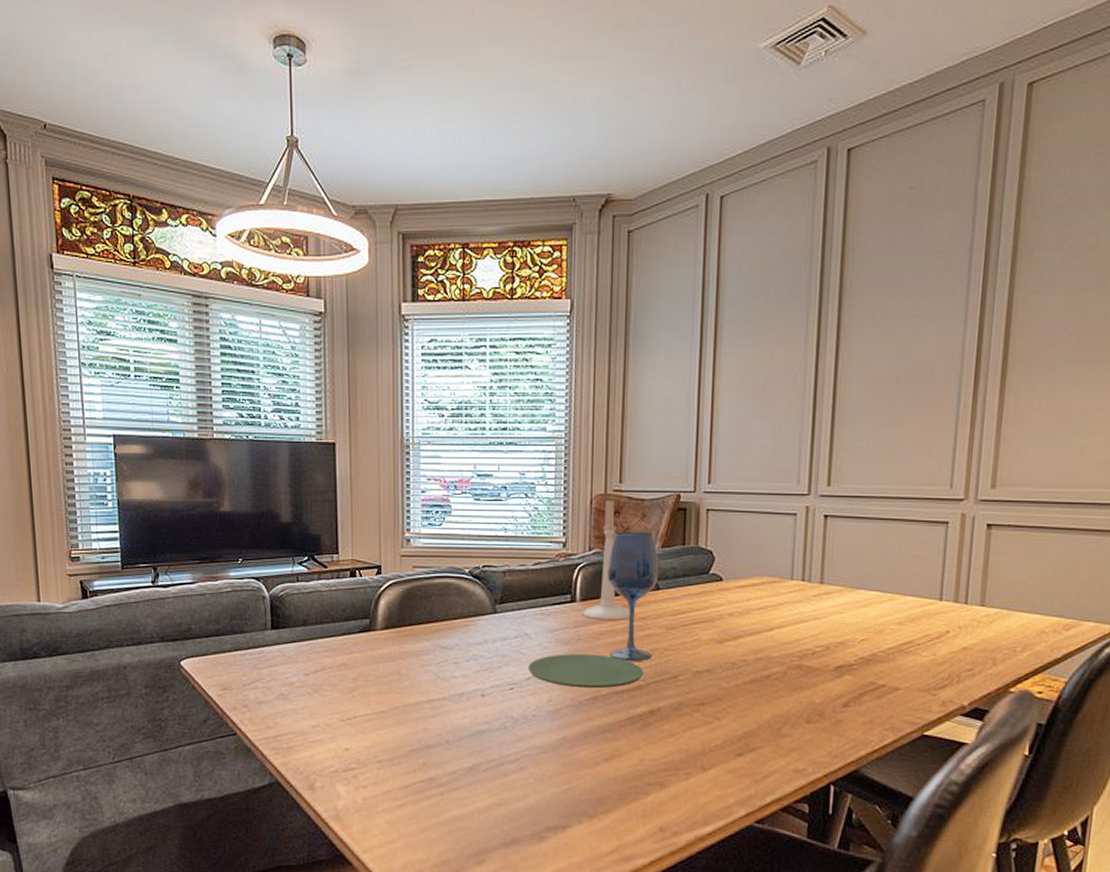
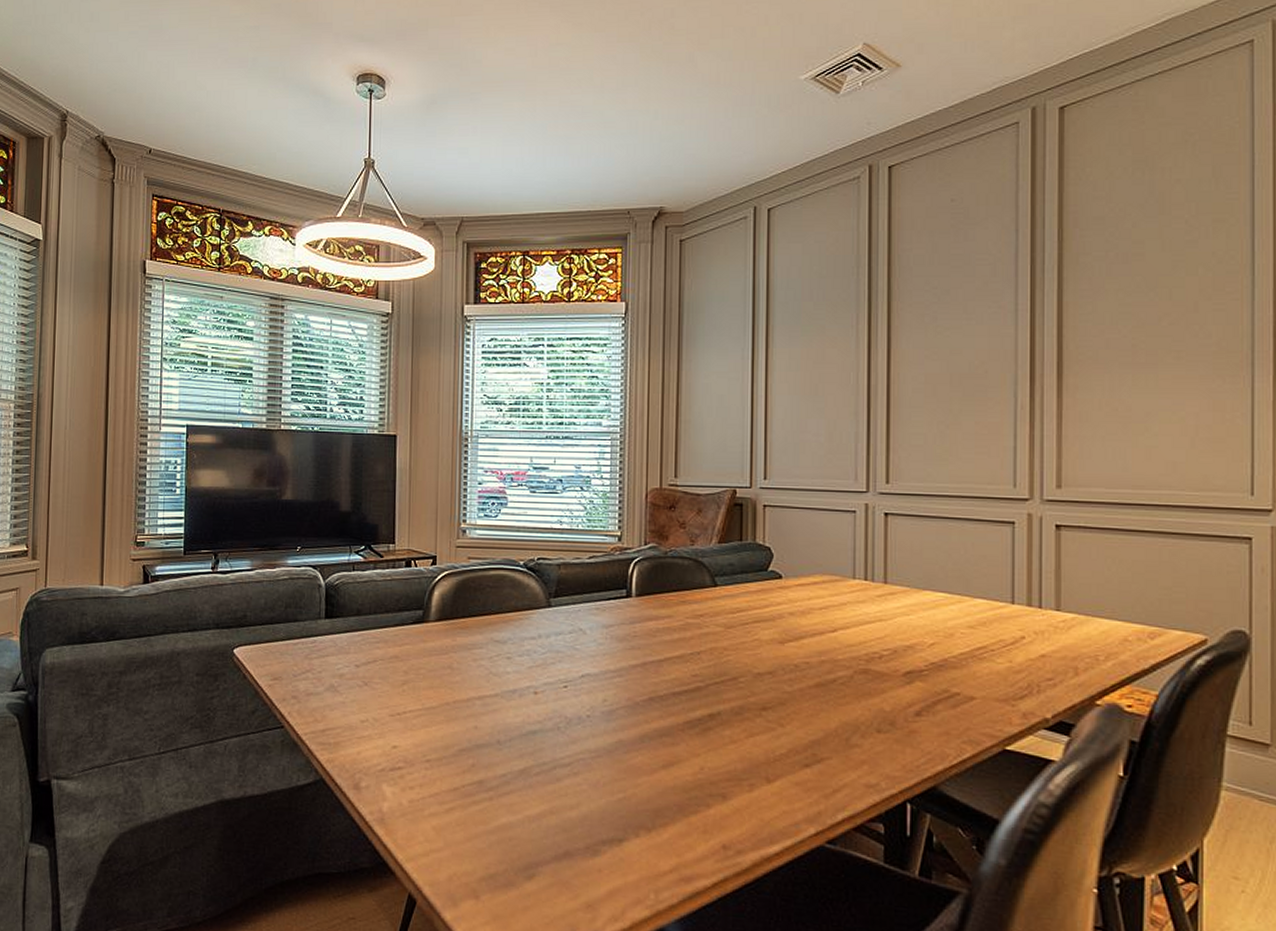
plate: present [527,654,644,689] -> none [582,651,702,689]
candlestick: present [582,499,630,621] -> none [638,494,687,618]
wineglass: present [608,531,659,662] -> none [664,526,716,662]

